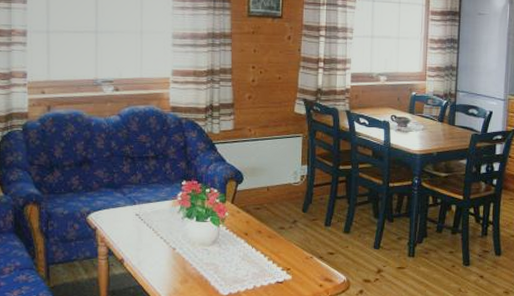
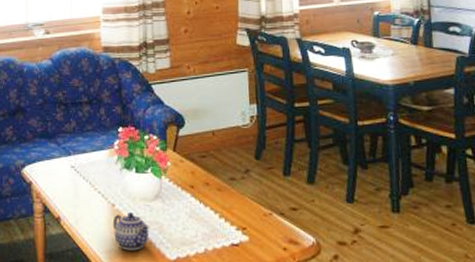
teapot: none [172,256,207,288] -> present [112,213,150,251]

